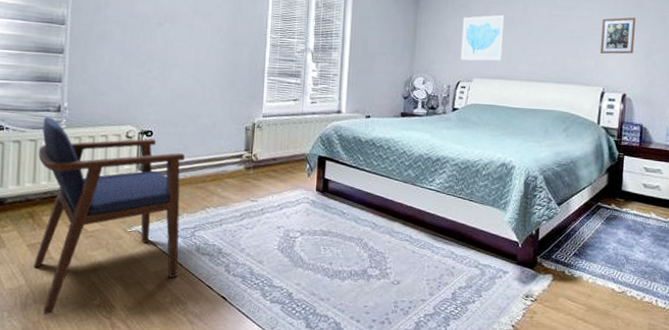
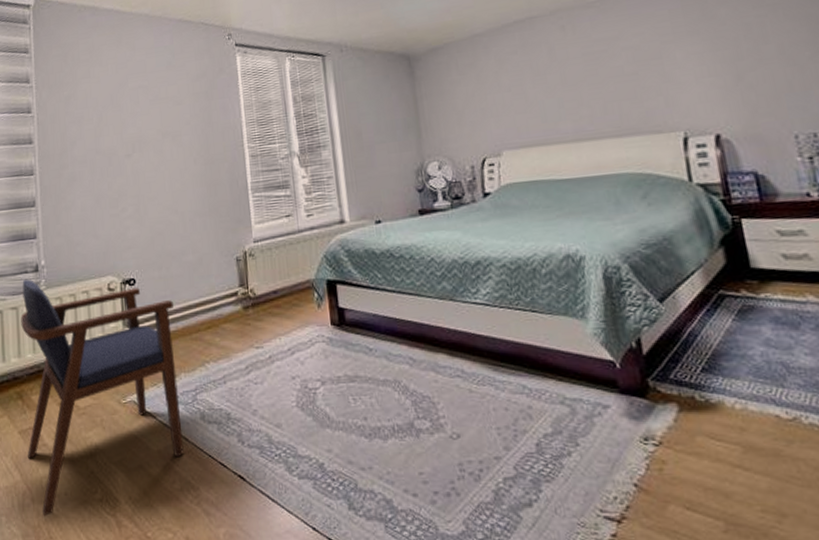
wall art: present [460,14,505,61] -> none [473,65,535,131]
picture frame: present [599,17,636,54] -> none [659,33,716,88]

